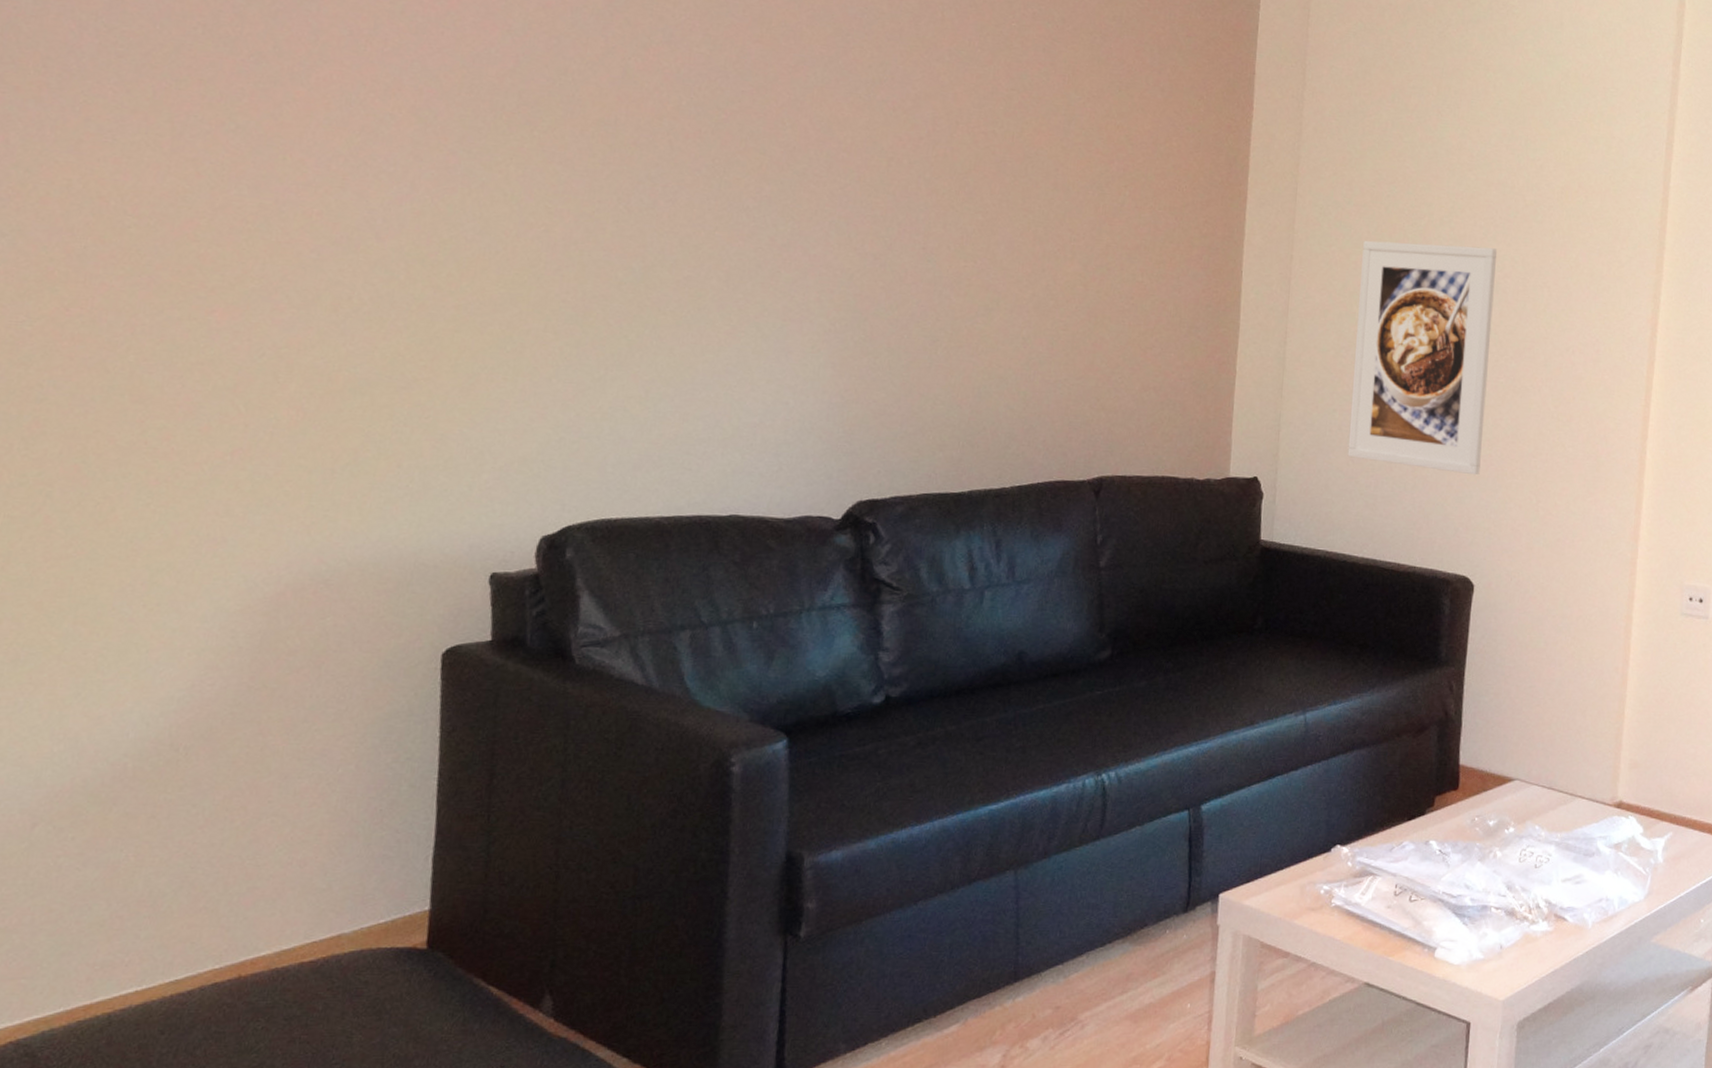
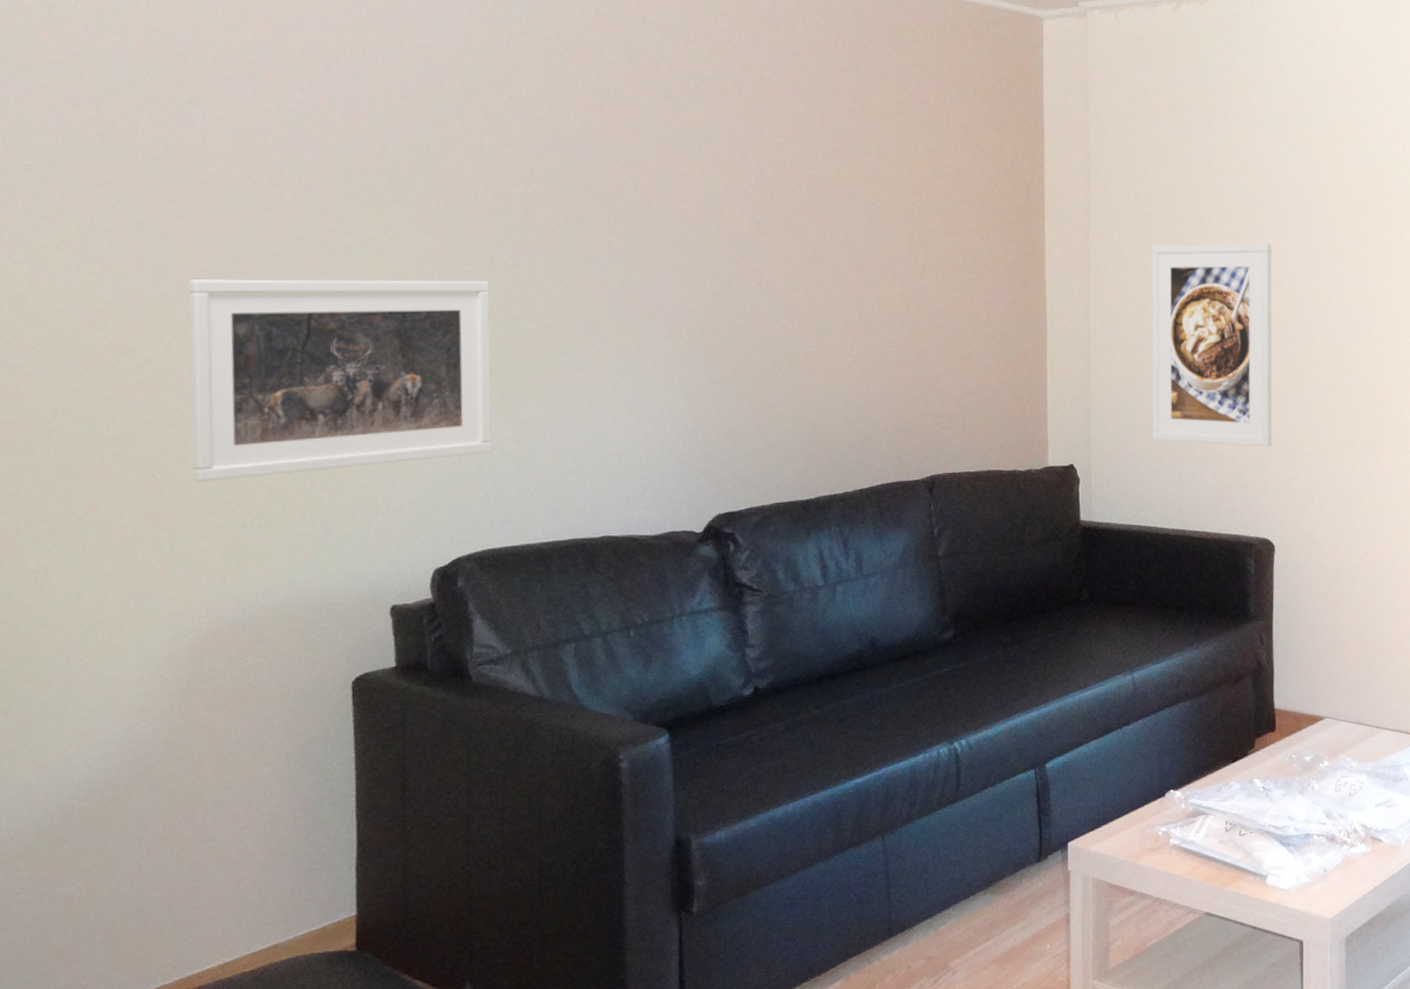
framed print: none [280,194,625,420] -> present [188,279,493,482]

